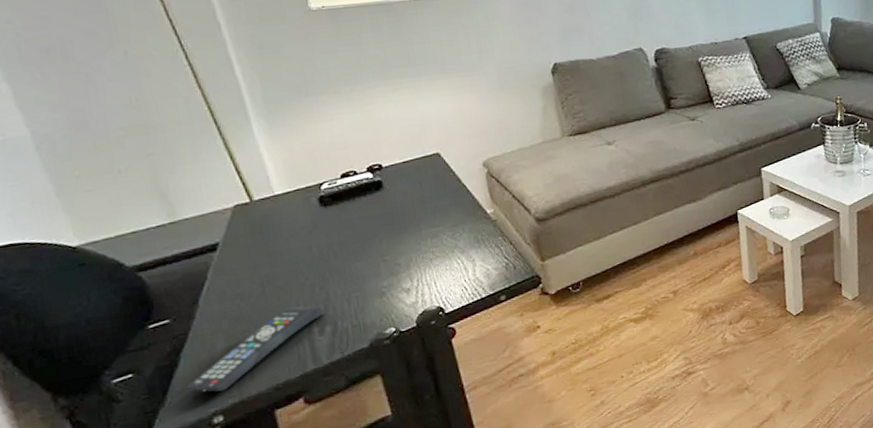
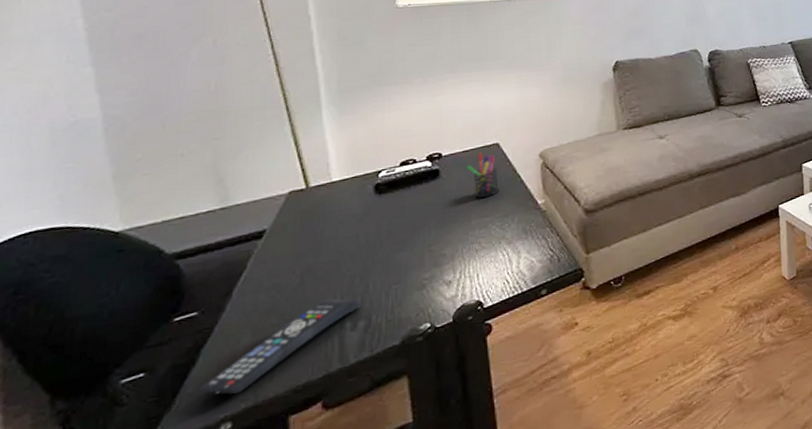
pen holder: none [409,163,446,209] -> present [467,153,499,198]

